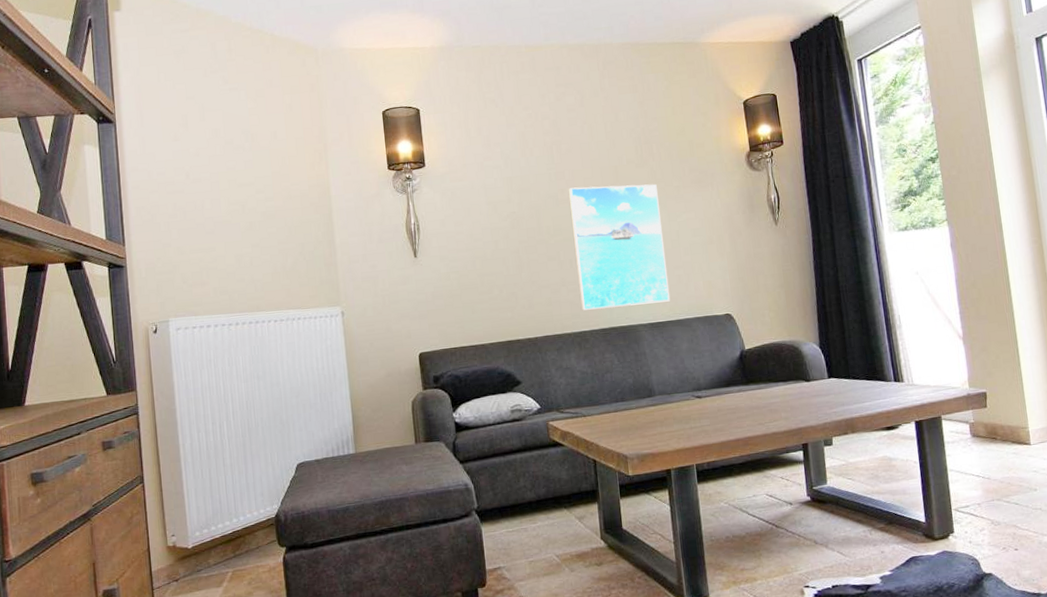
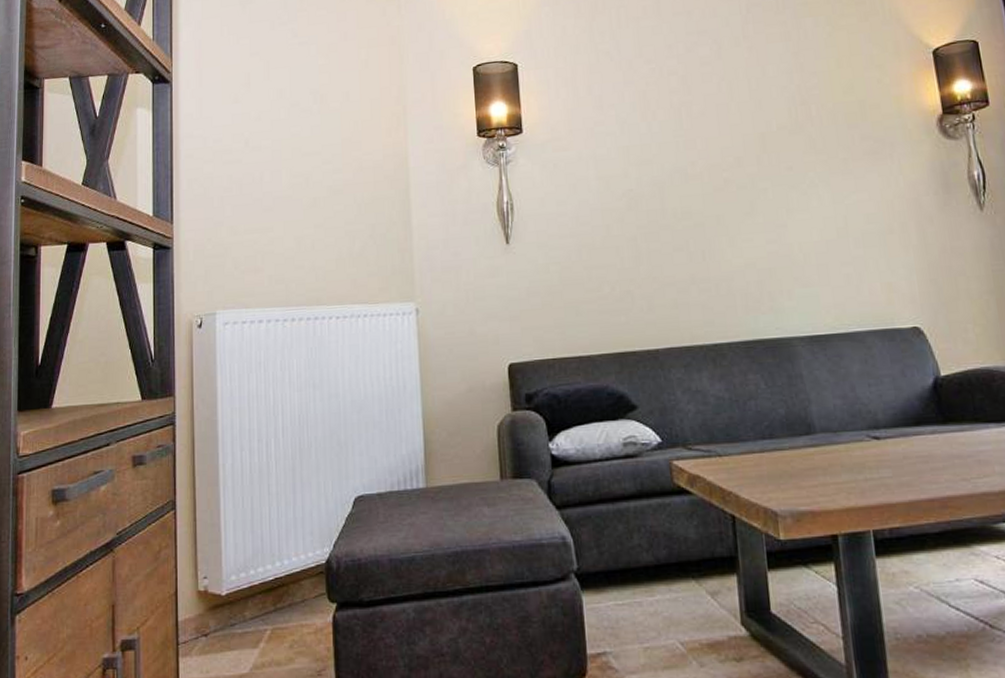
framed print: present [568,184,671,311] -> none [700,155,837,317]

